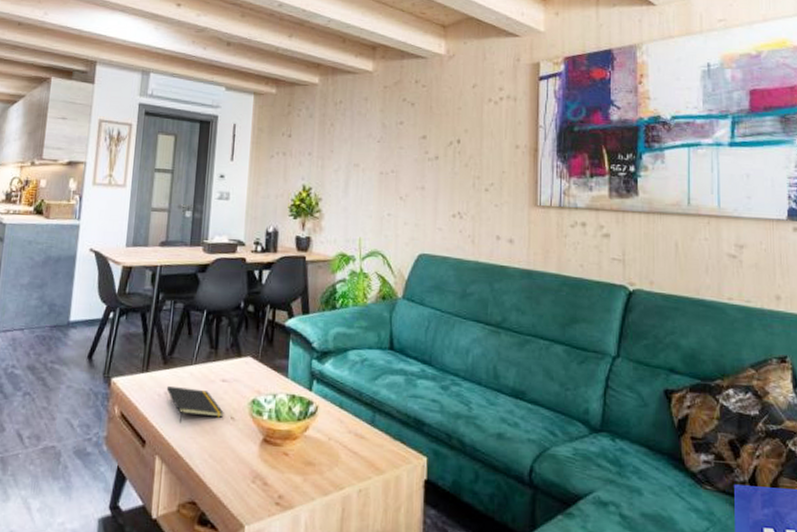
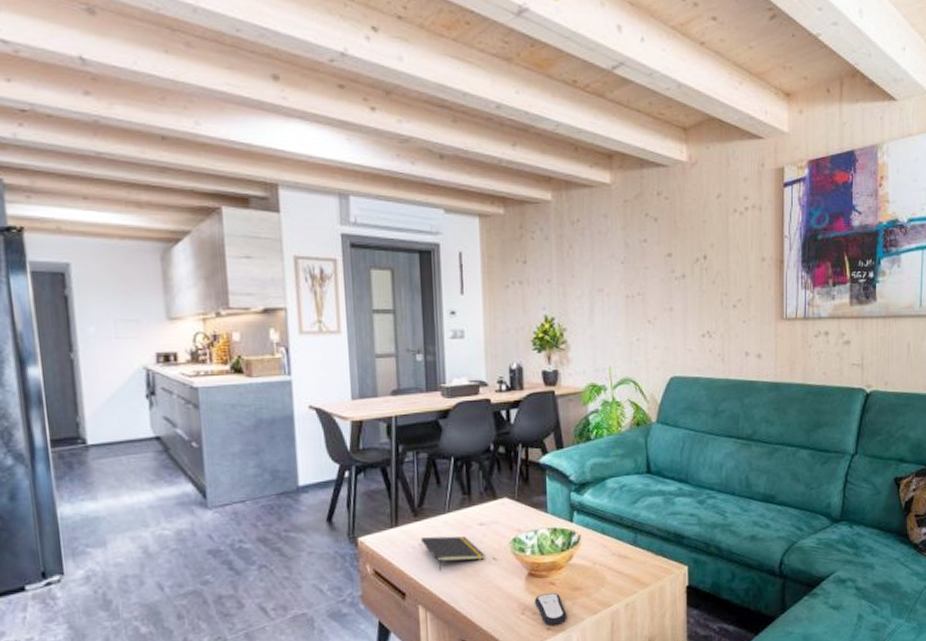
remote control: none [267,463,298,501] -> present [535,592,567,625]

